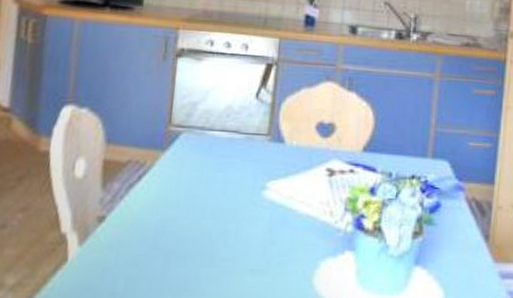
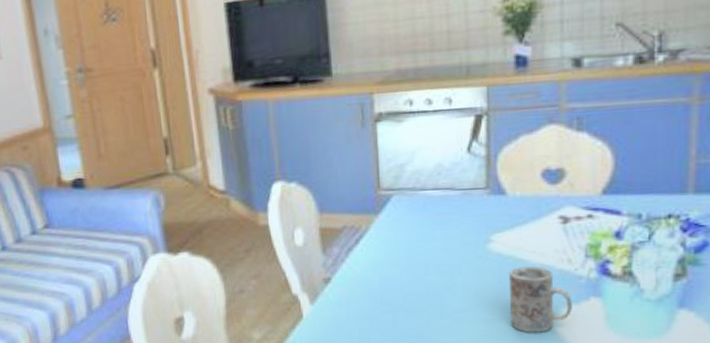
mug: none [274,216,330,286] -> present [508,266,572,333]

